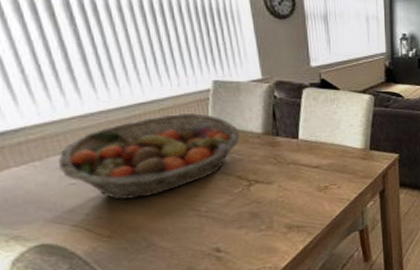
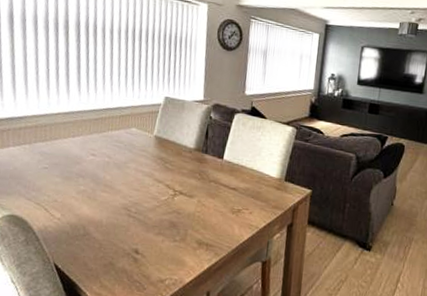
fruit basket: present [58,112,240,200] -> none [40,120,176,190]

